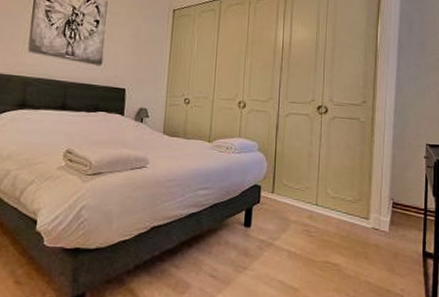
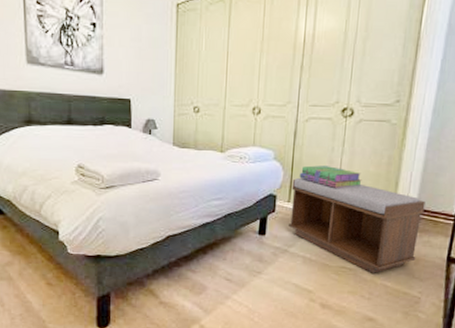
bench: none [273,168,397,269] -> present [289,177,425,273]
stack of books: none [282,157,339,180] -> present [299,165,362,188]

